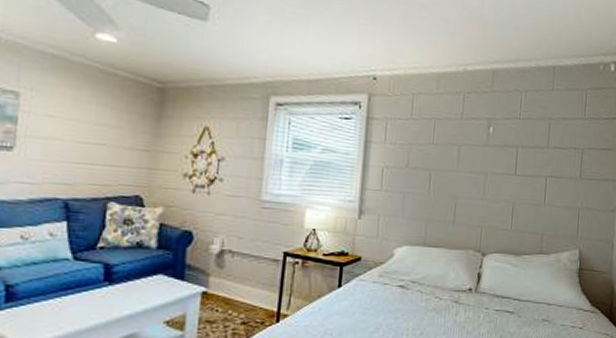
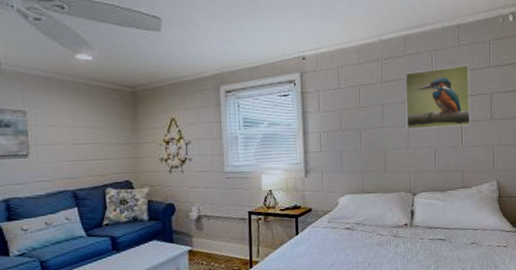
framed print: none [484,112,562,182] -> present [405,64,471,129]

